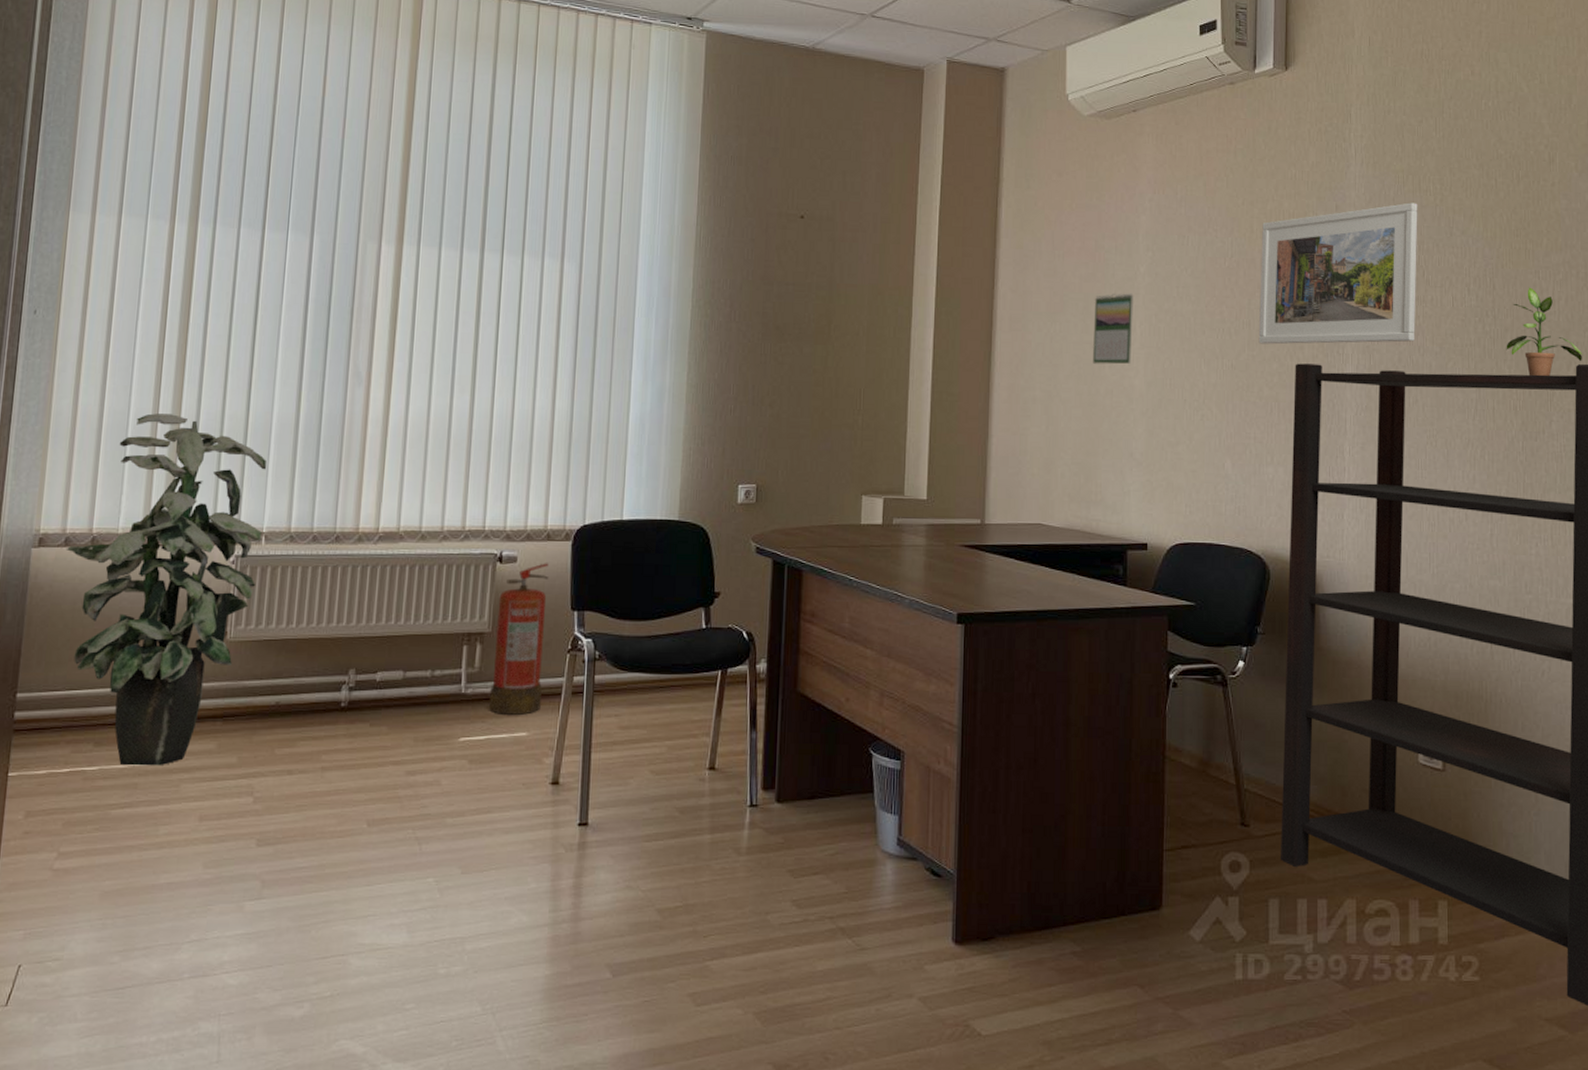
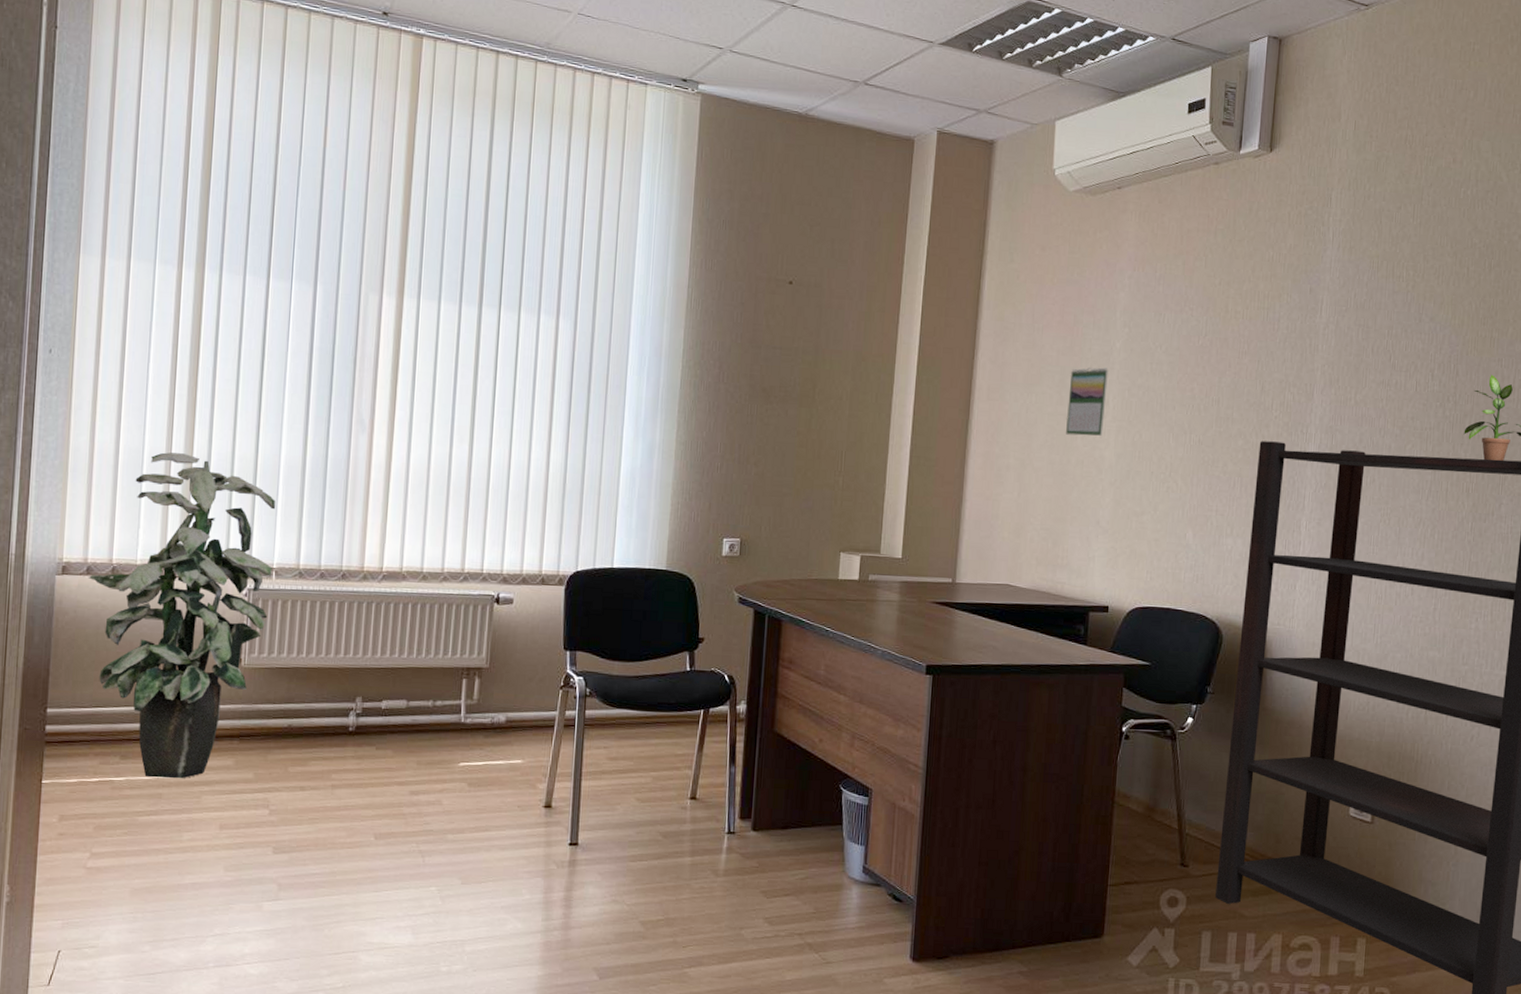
fire extinguisher: present [489,563,549,715] -> none [487,605,544,744]
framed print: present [1258,202,1418,345] -> none [1226,288,1390,424]

